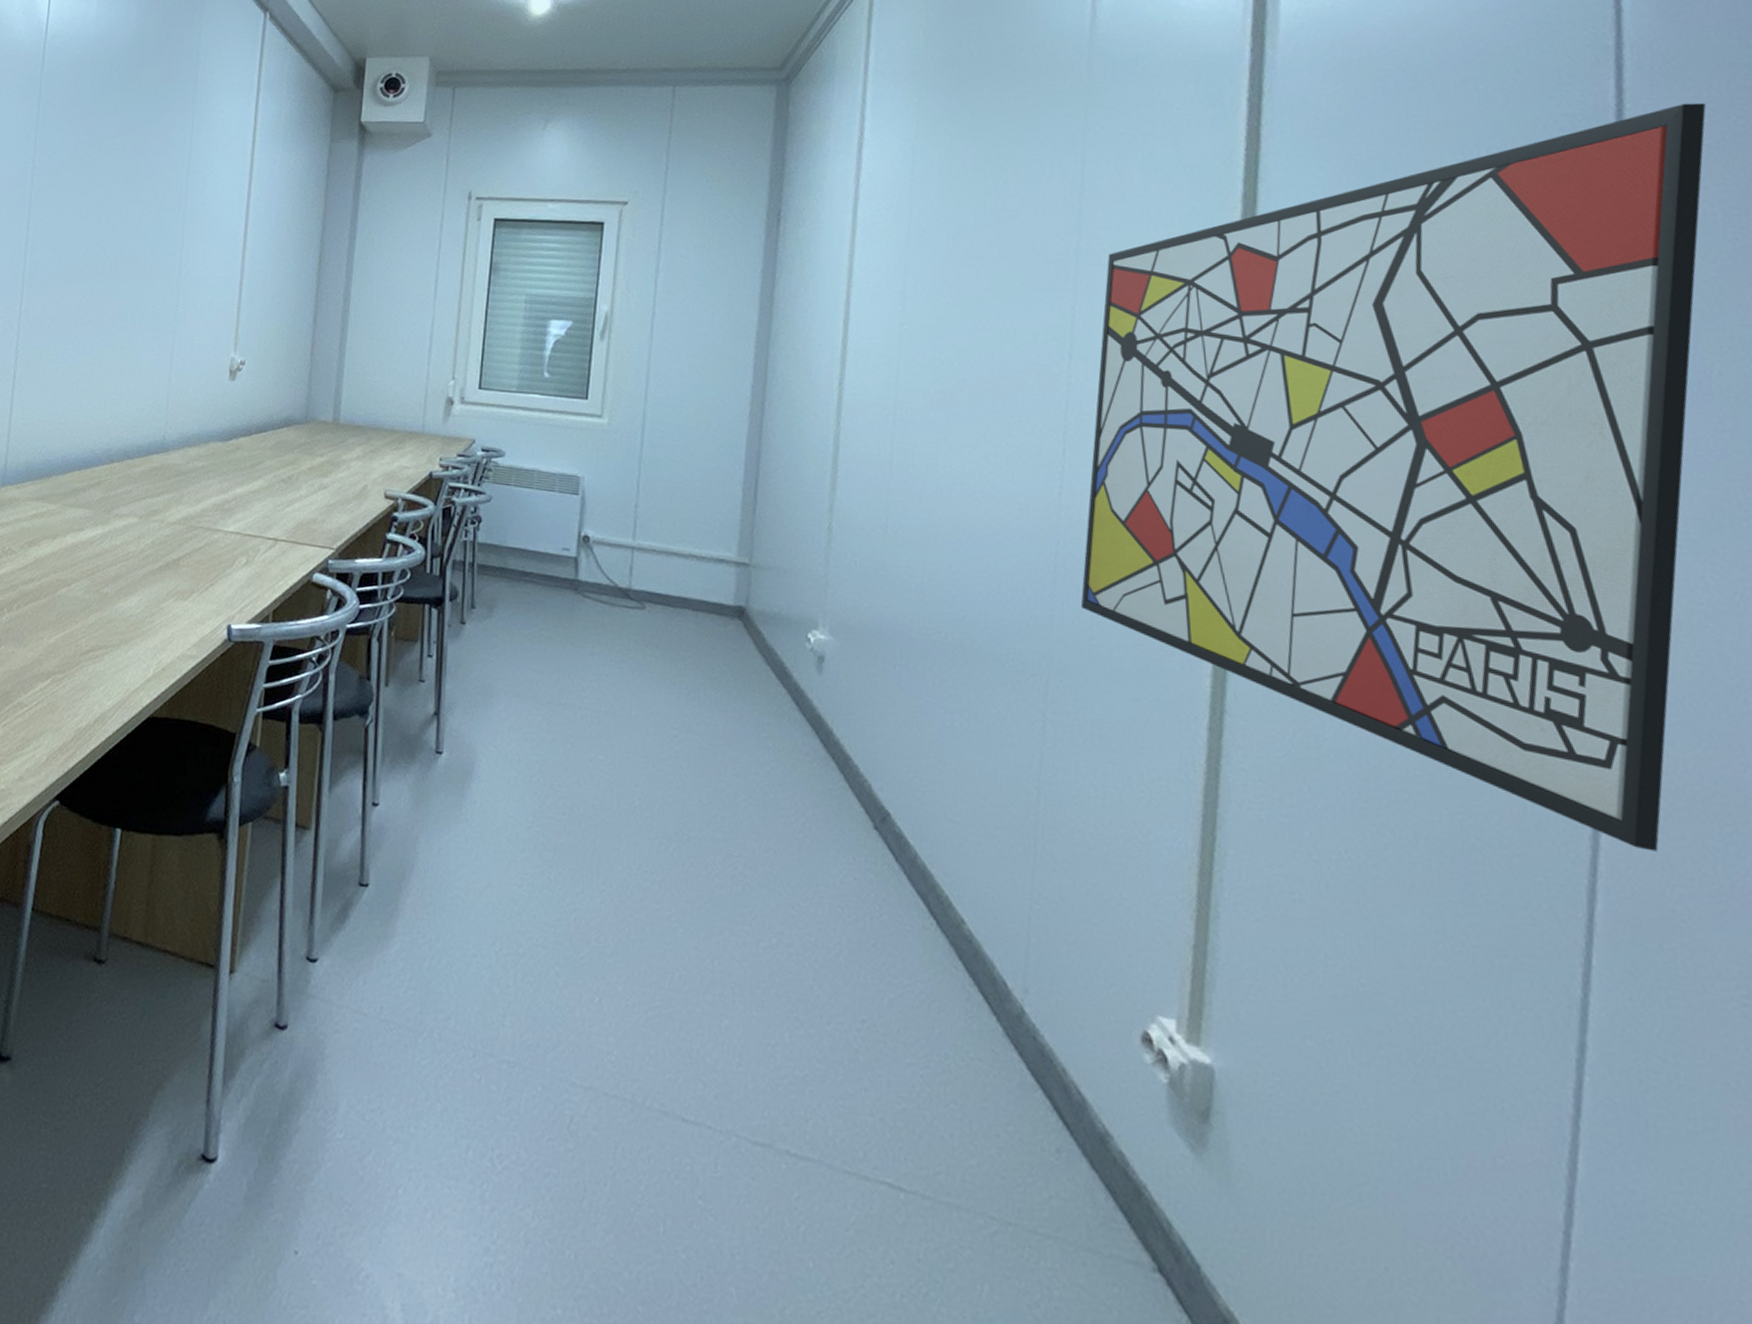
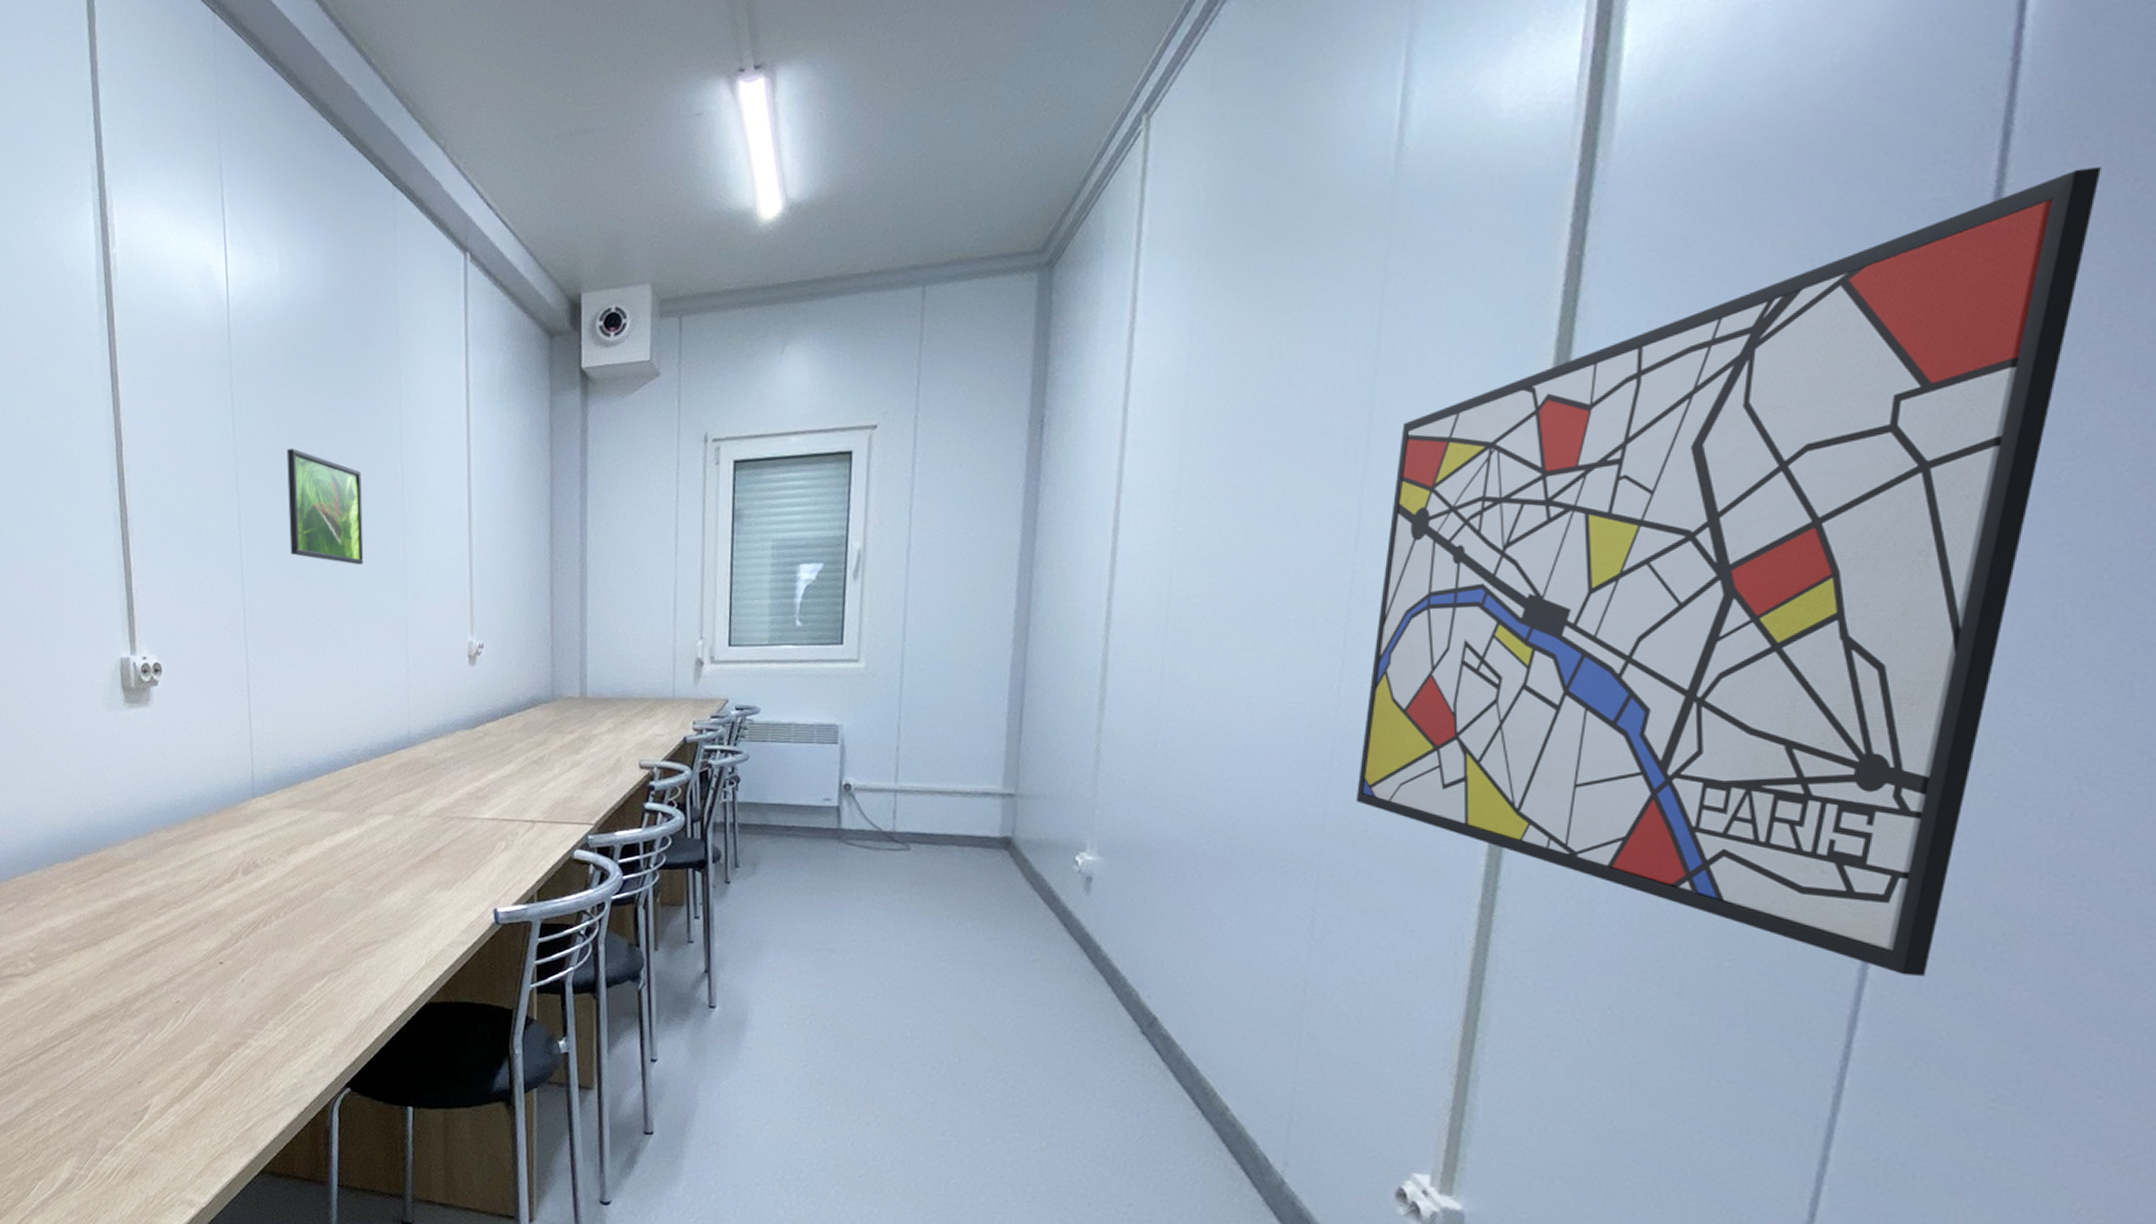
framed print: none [72,162,148,274] -> present [286,449,364,565]

